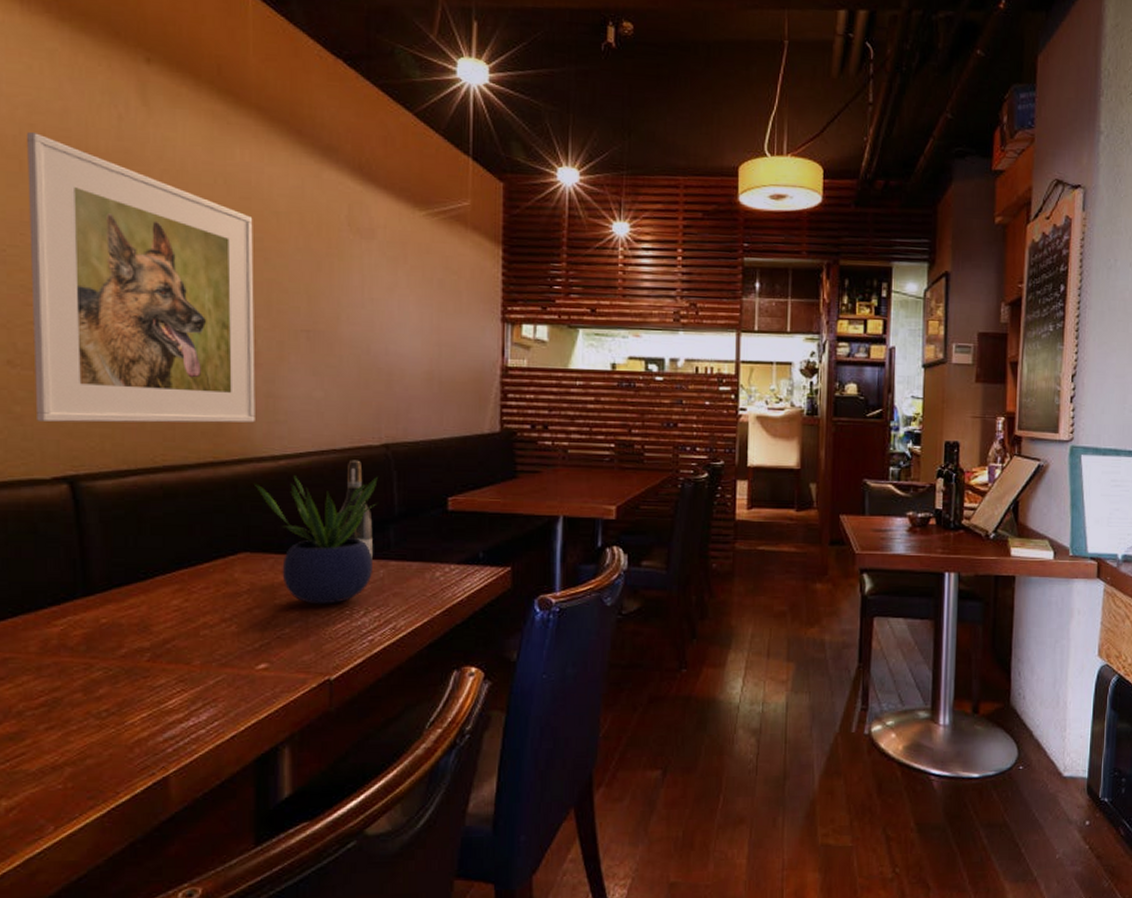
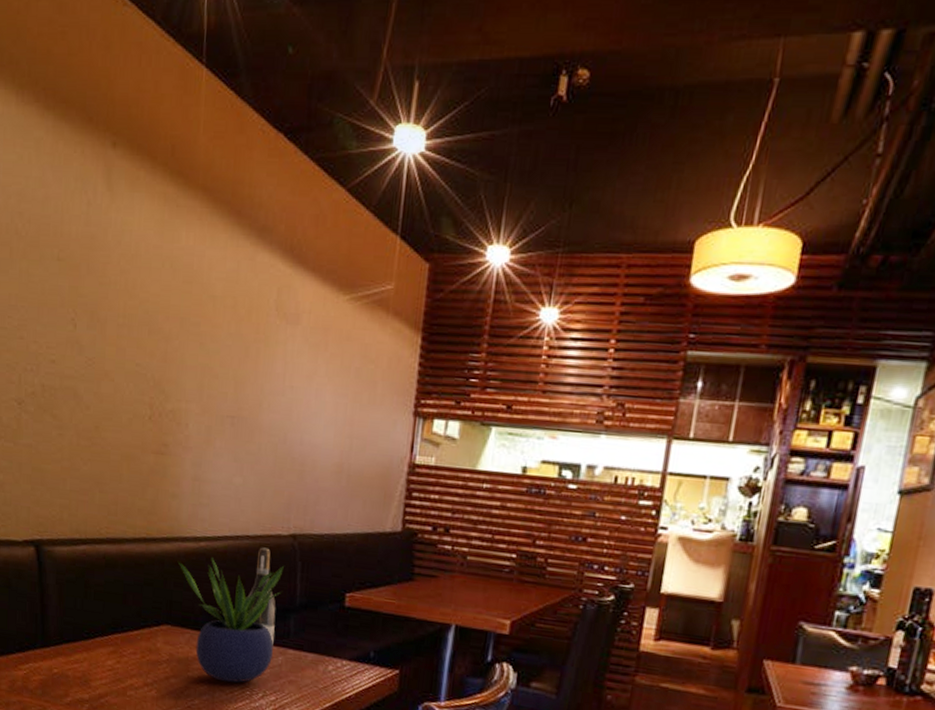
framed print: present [27,132,255,423] -> none [13,220,193,504]

